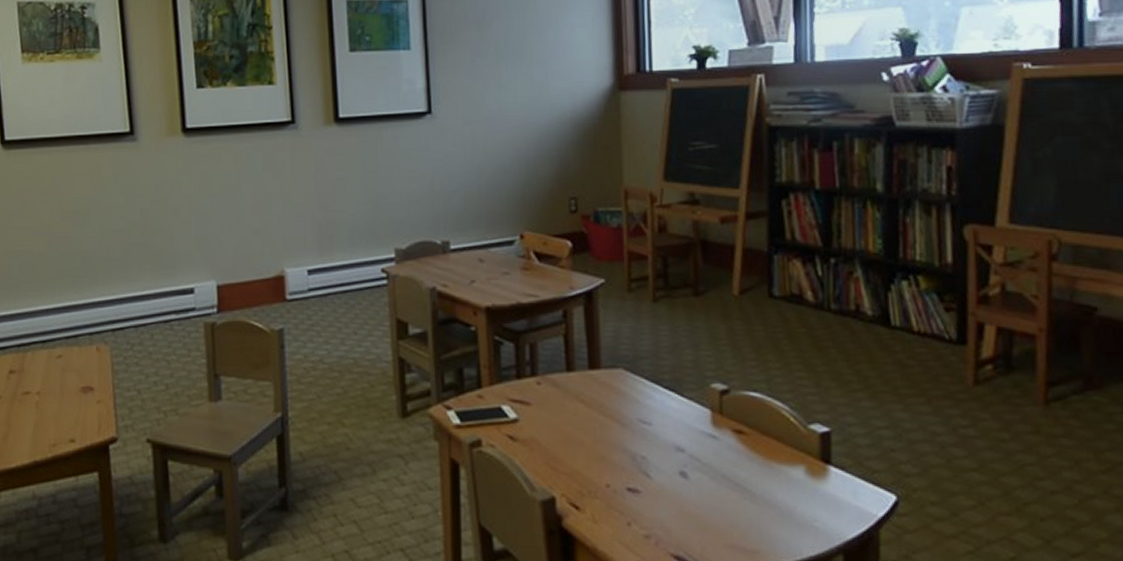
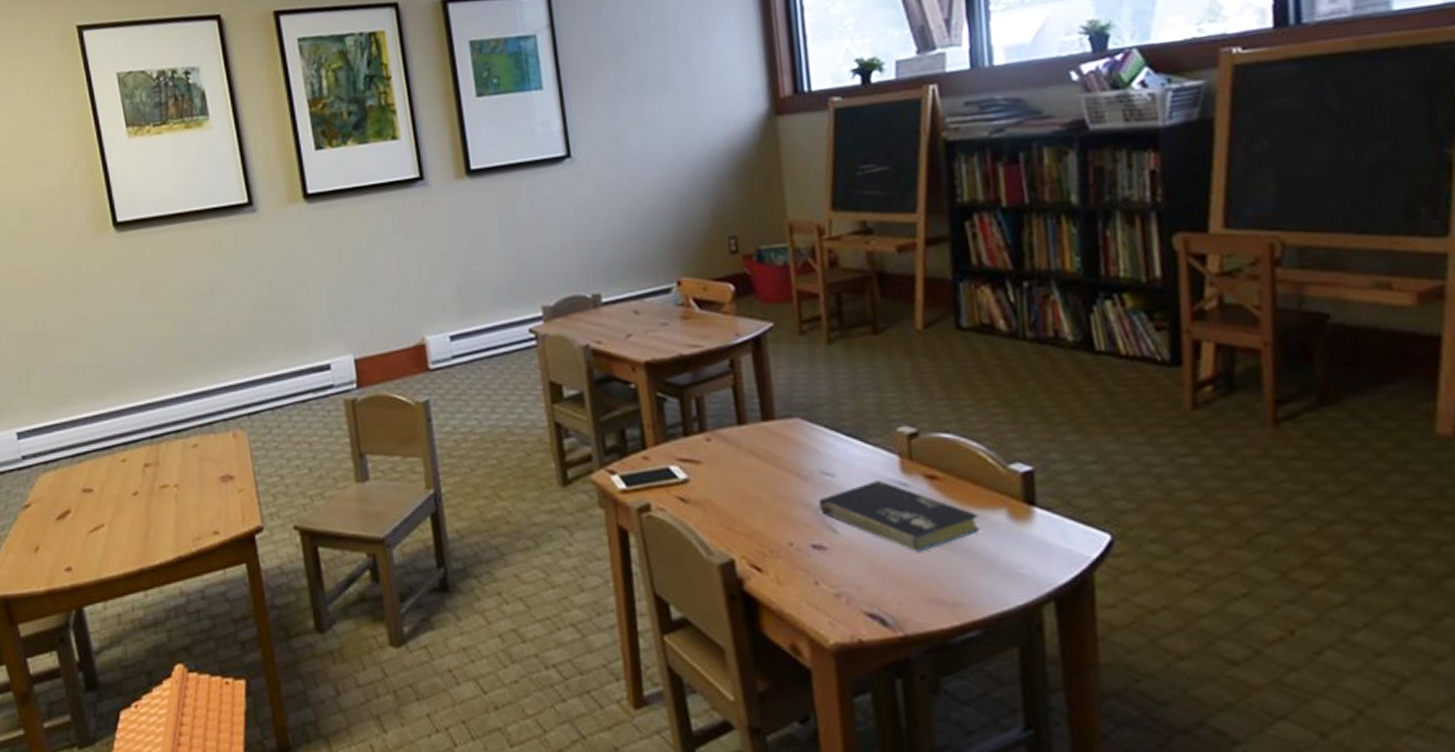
book: none [635,430,780,501] -> present [818,479,980,552]

